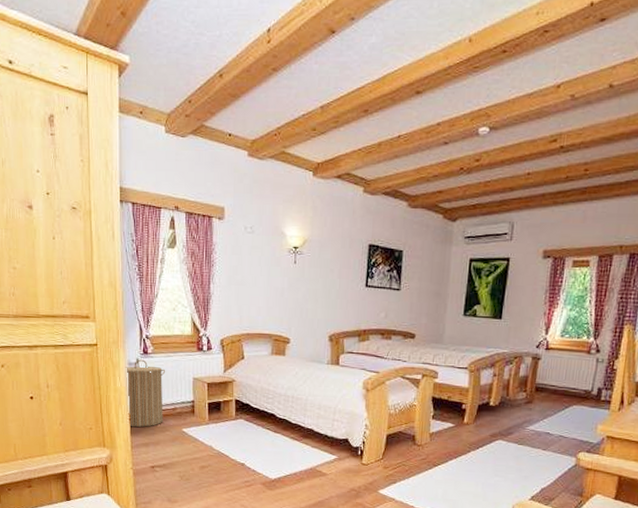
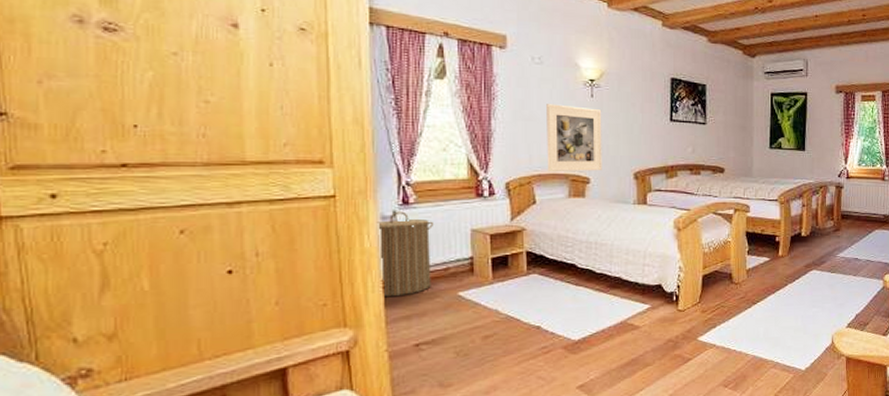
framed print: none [254,270,303,333] -> present [546,104,602,173]

